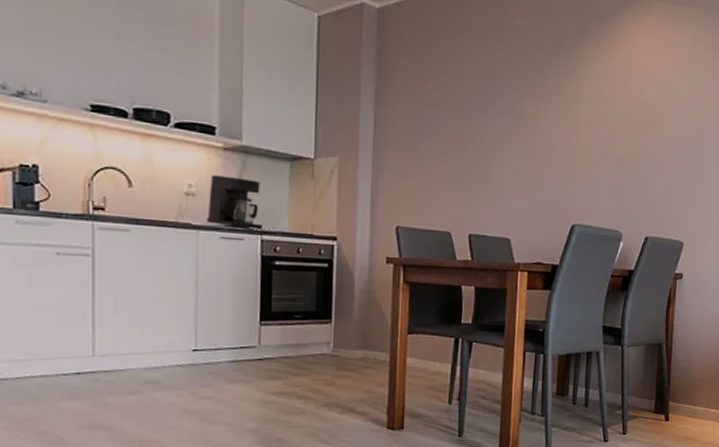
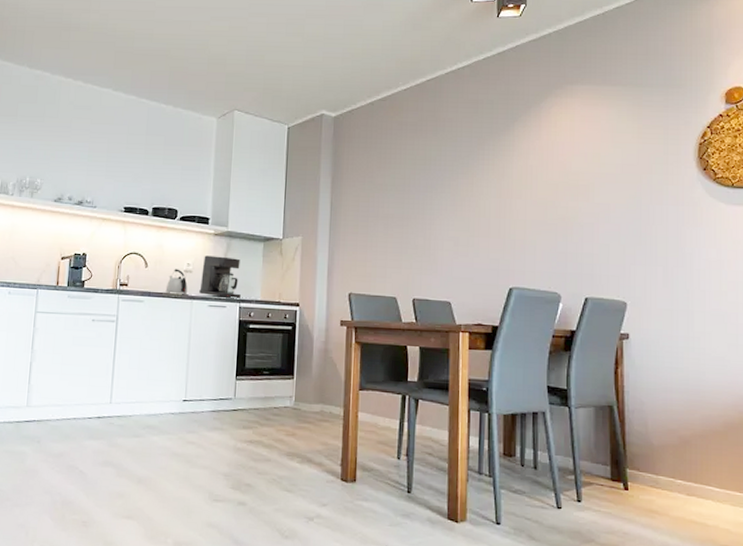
kettle: none [160,190,190,224] -> present [165,269,188,295]

